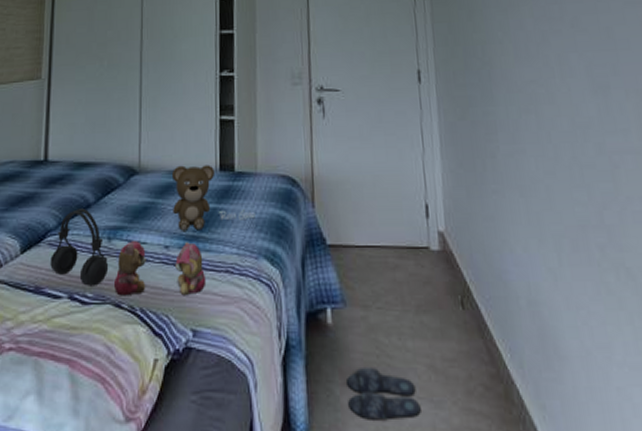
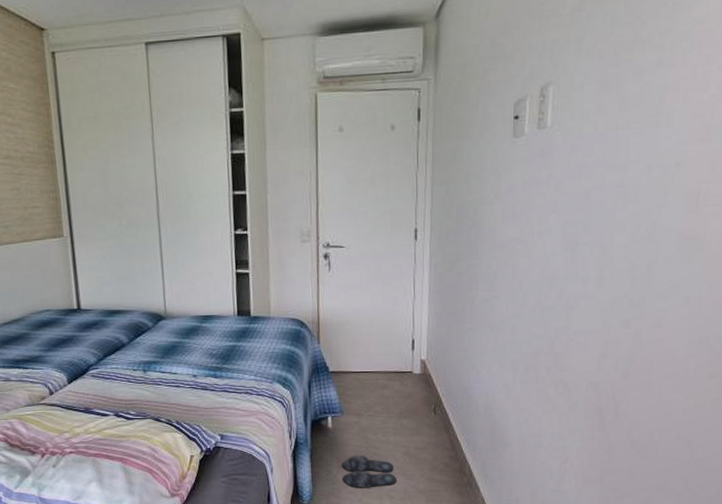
headphones: present [50,209,109,286] -> none [95,348,147,406]
stuffed animal: present [113,241,207,296] -> none [151,372,230,413]
teddy bear: present [171,165,255,231] -> none [195,311,269,364]

